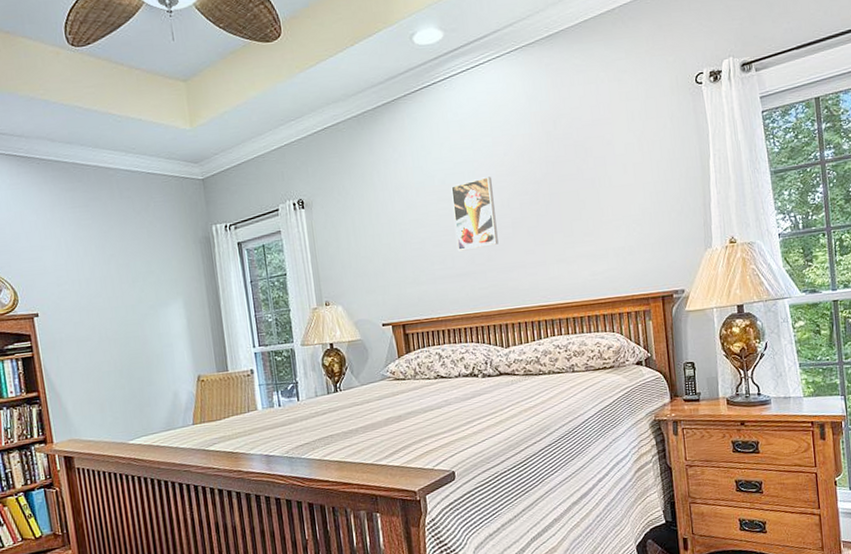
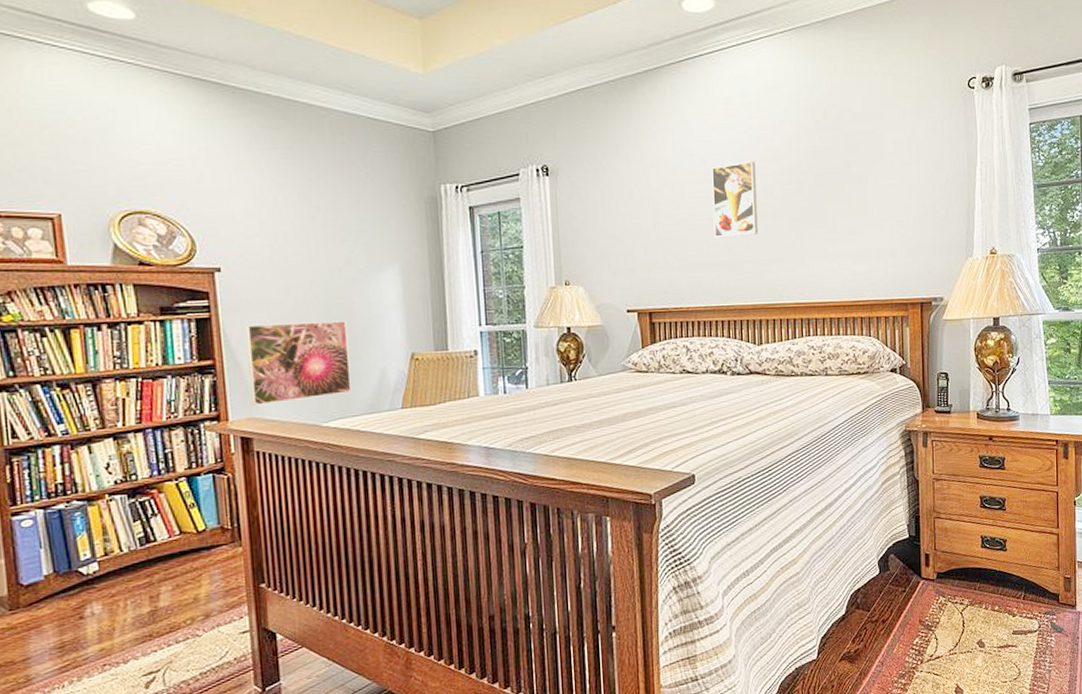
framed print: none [61,351,150,429] -> present [246,320,352,406]

